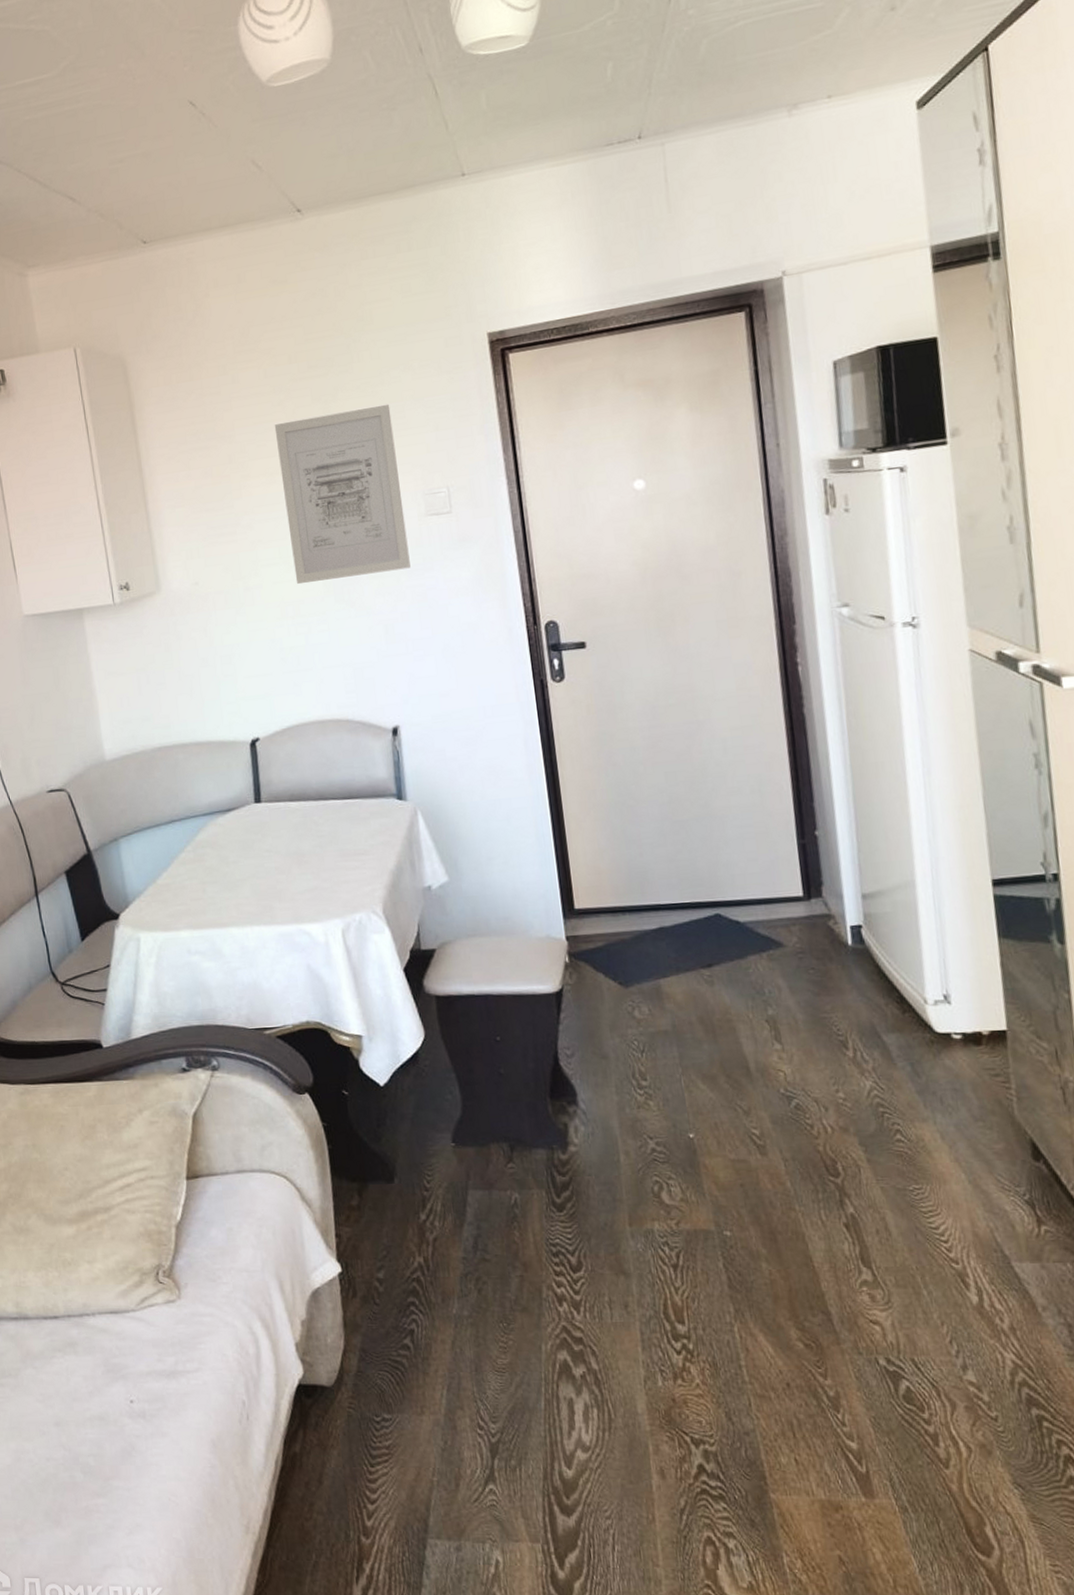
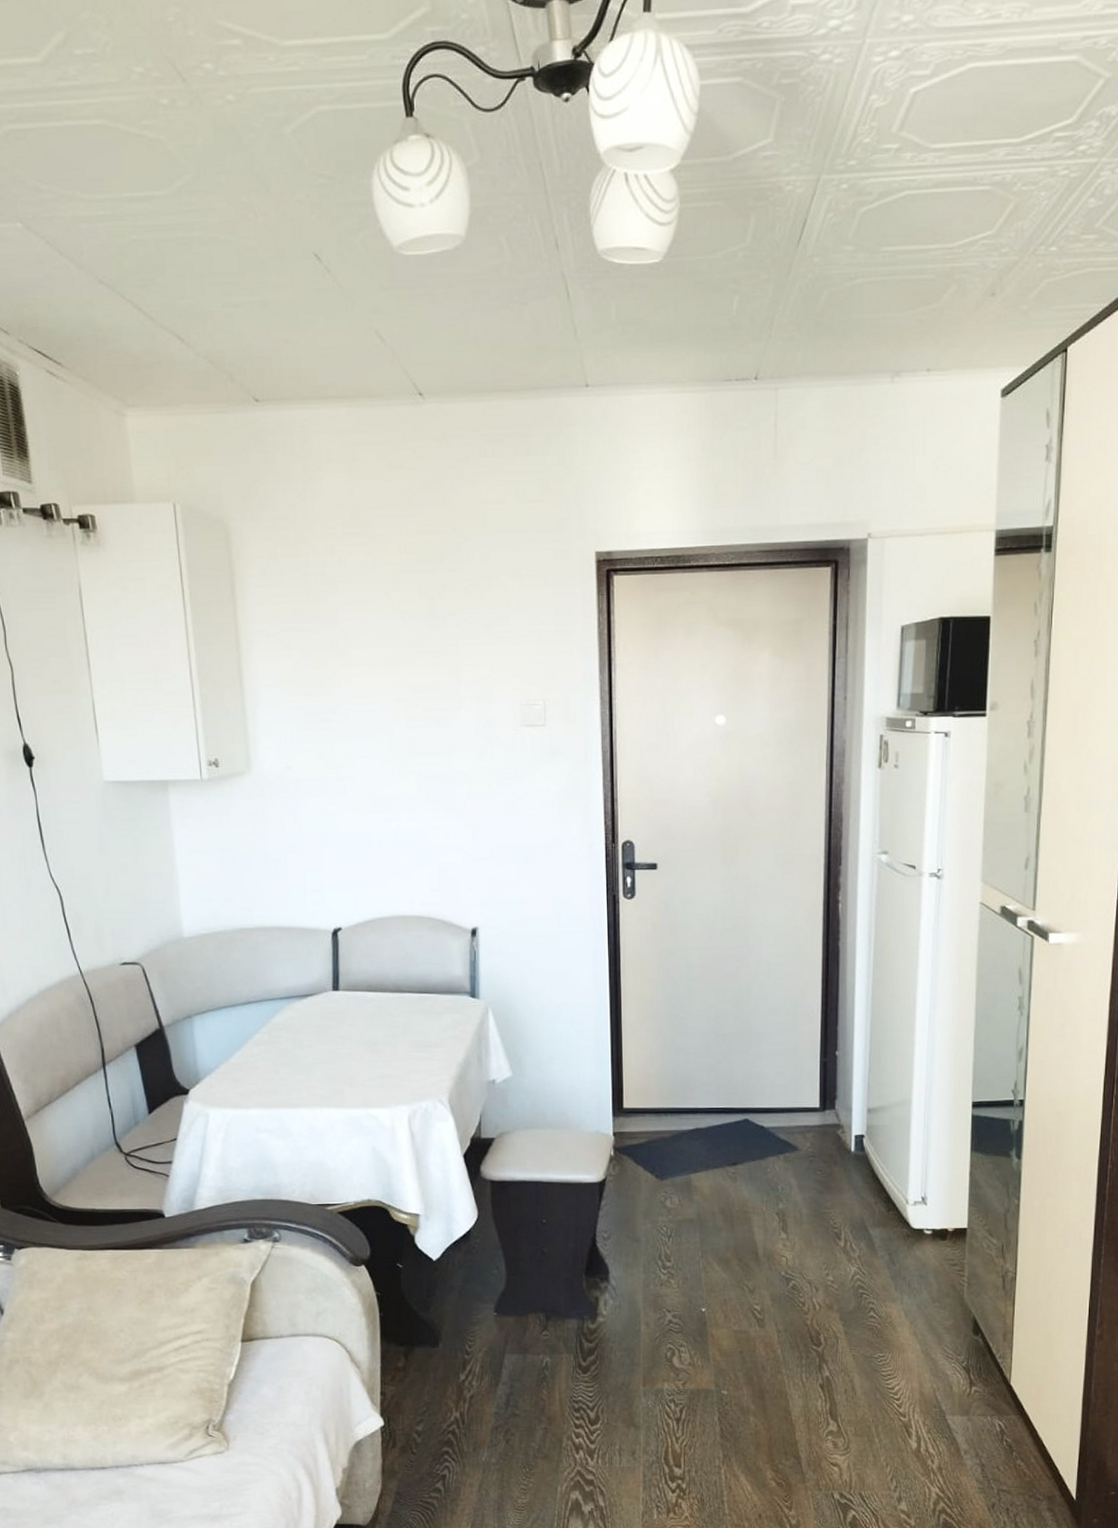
wall art: present [274,404,411,584] -> none [379,609,502,779]

